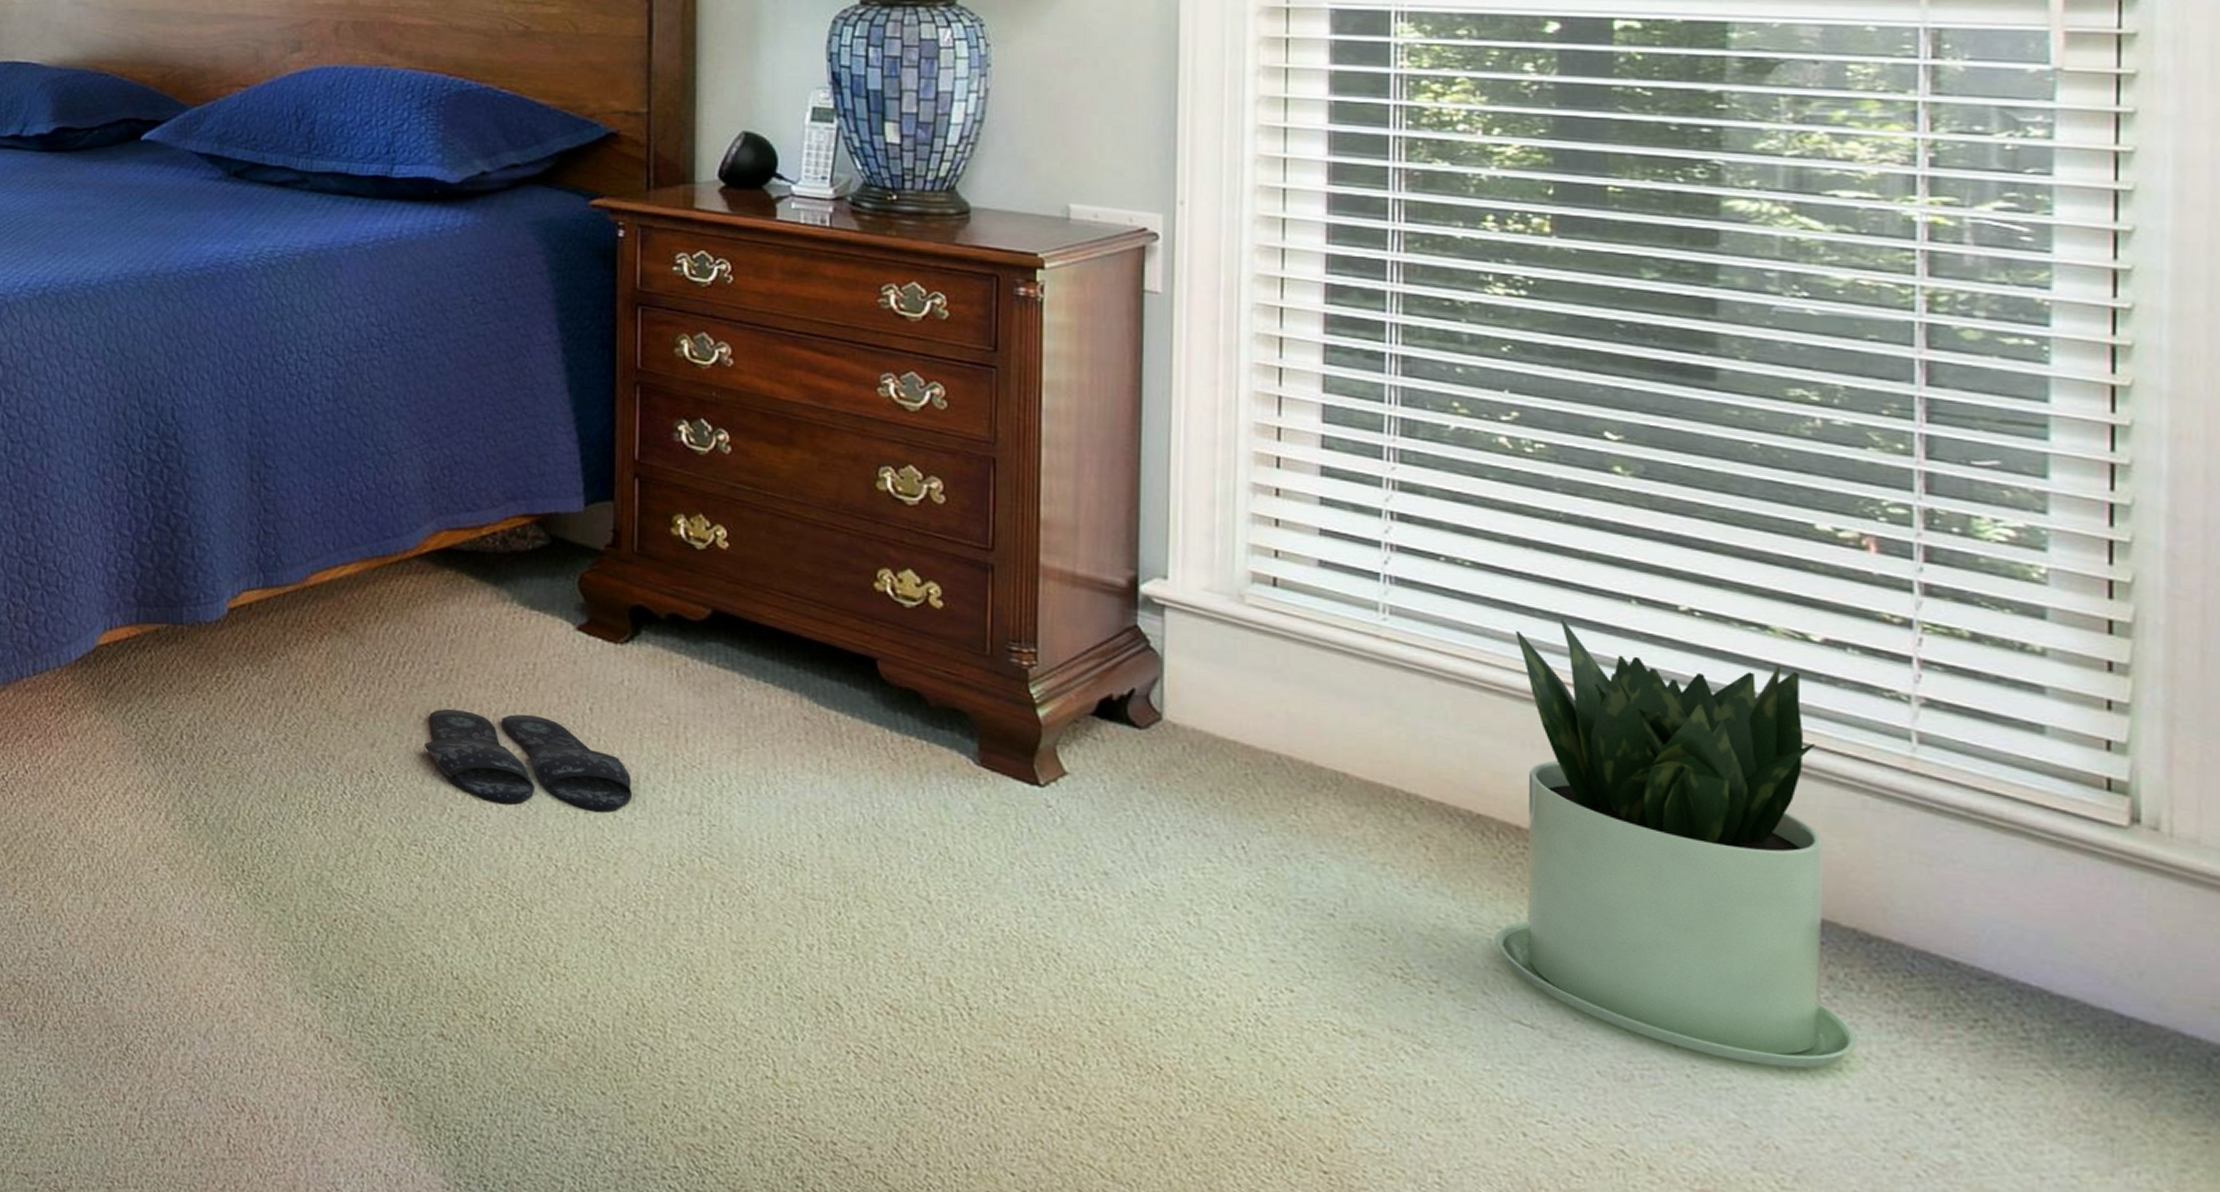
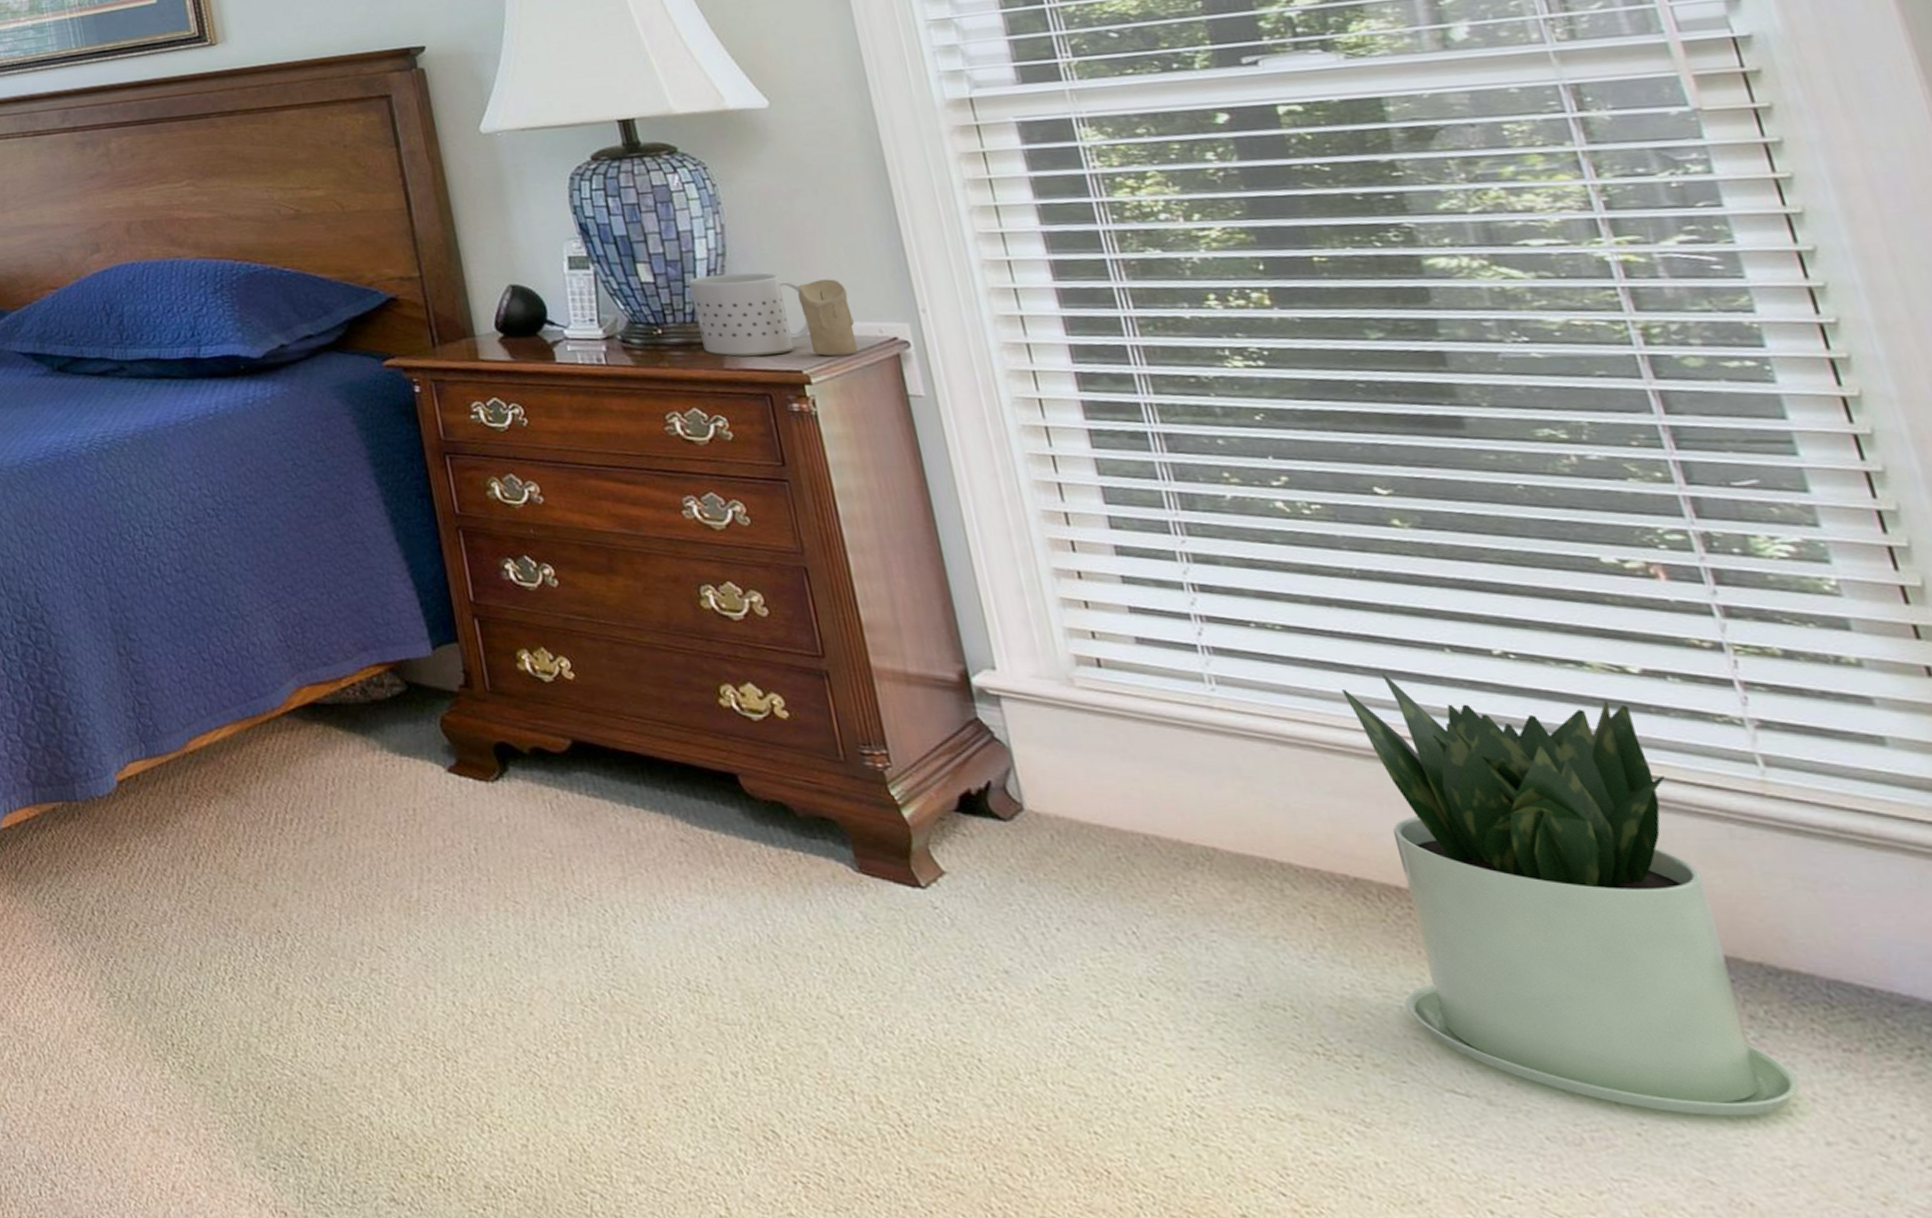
slippers: present [425,709,633,812] -> none [323,860,533,953]
mug: none [935,142,1055,234] -> present [687,273,810,357]
candle: none [1052,159,1105,242] -> present [797,279,859,356]

